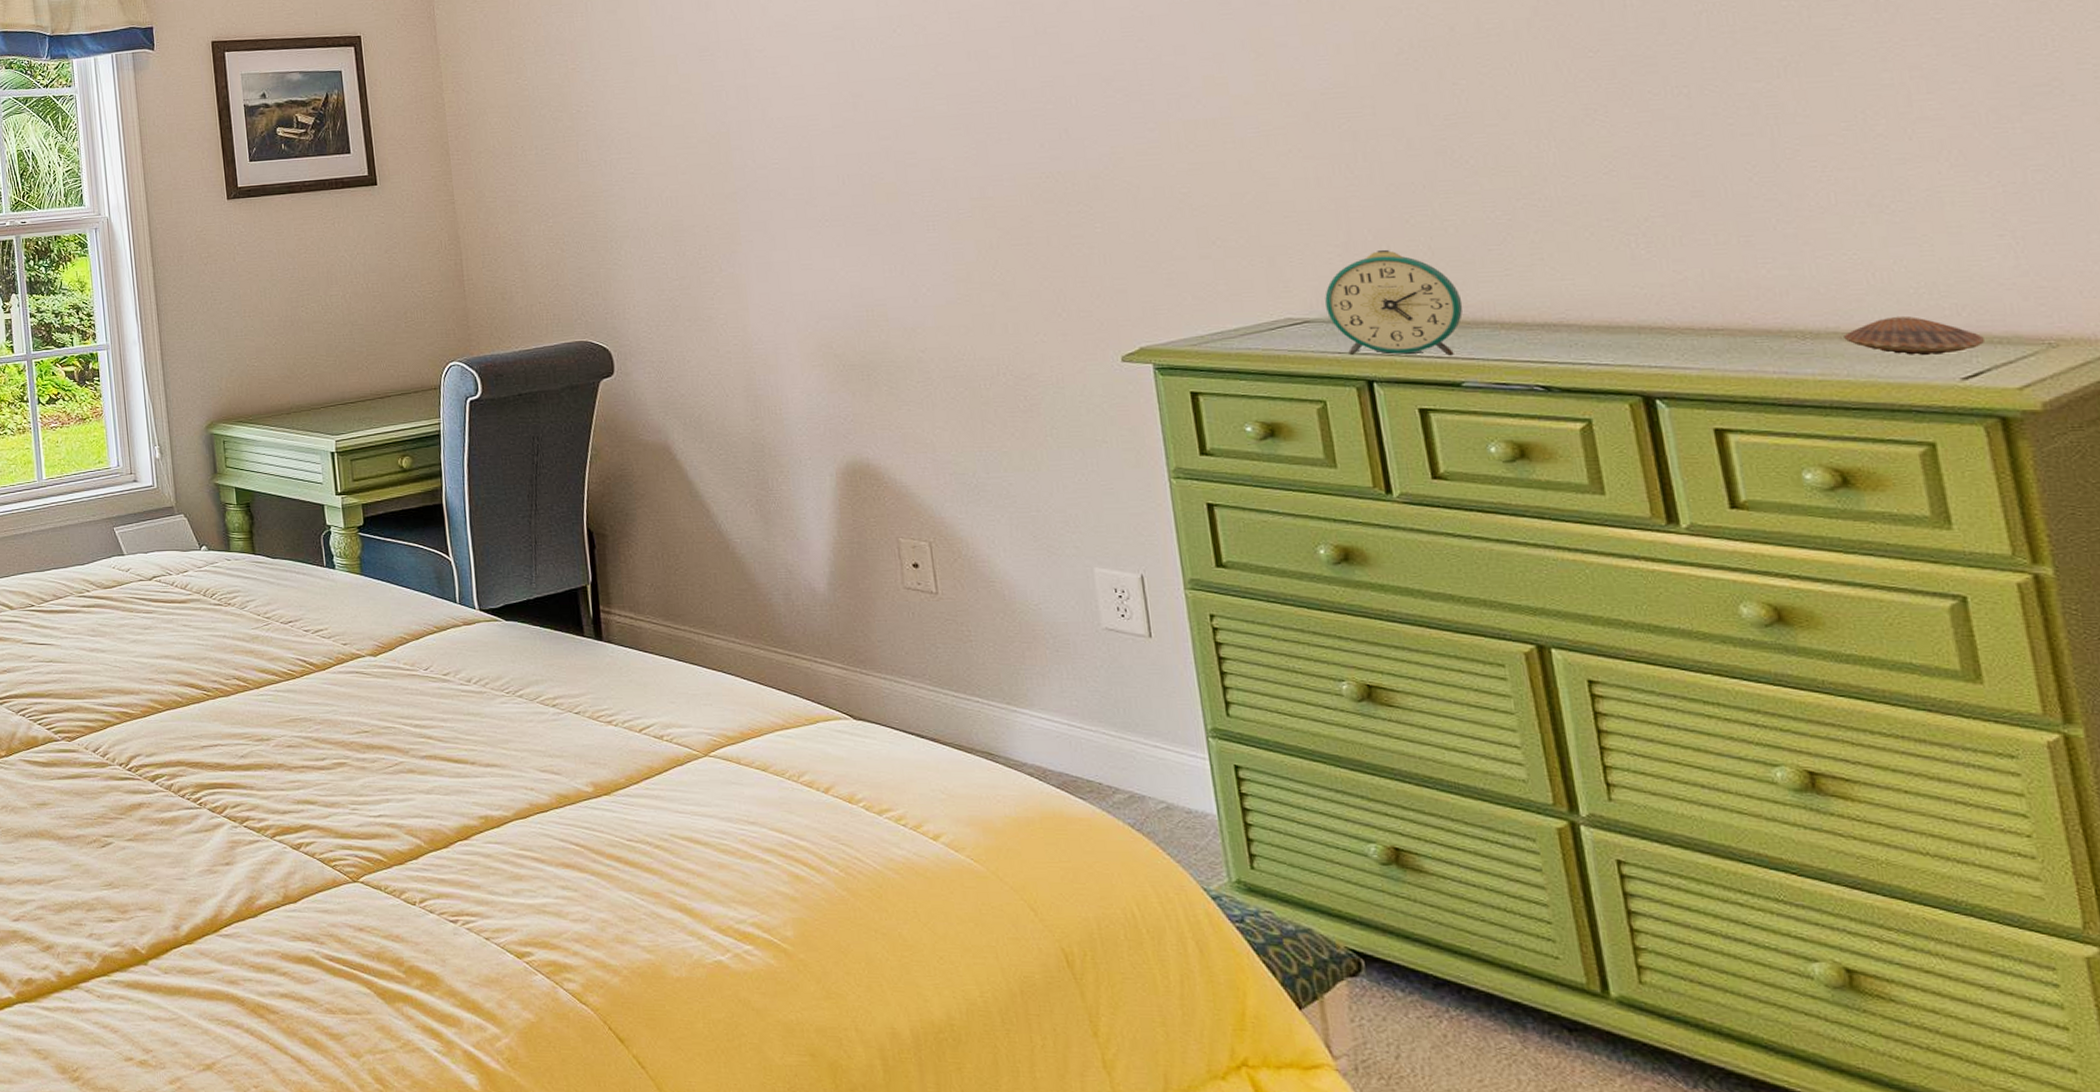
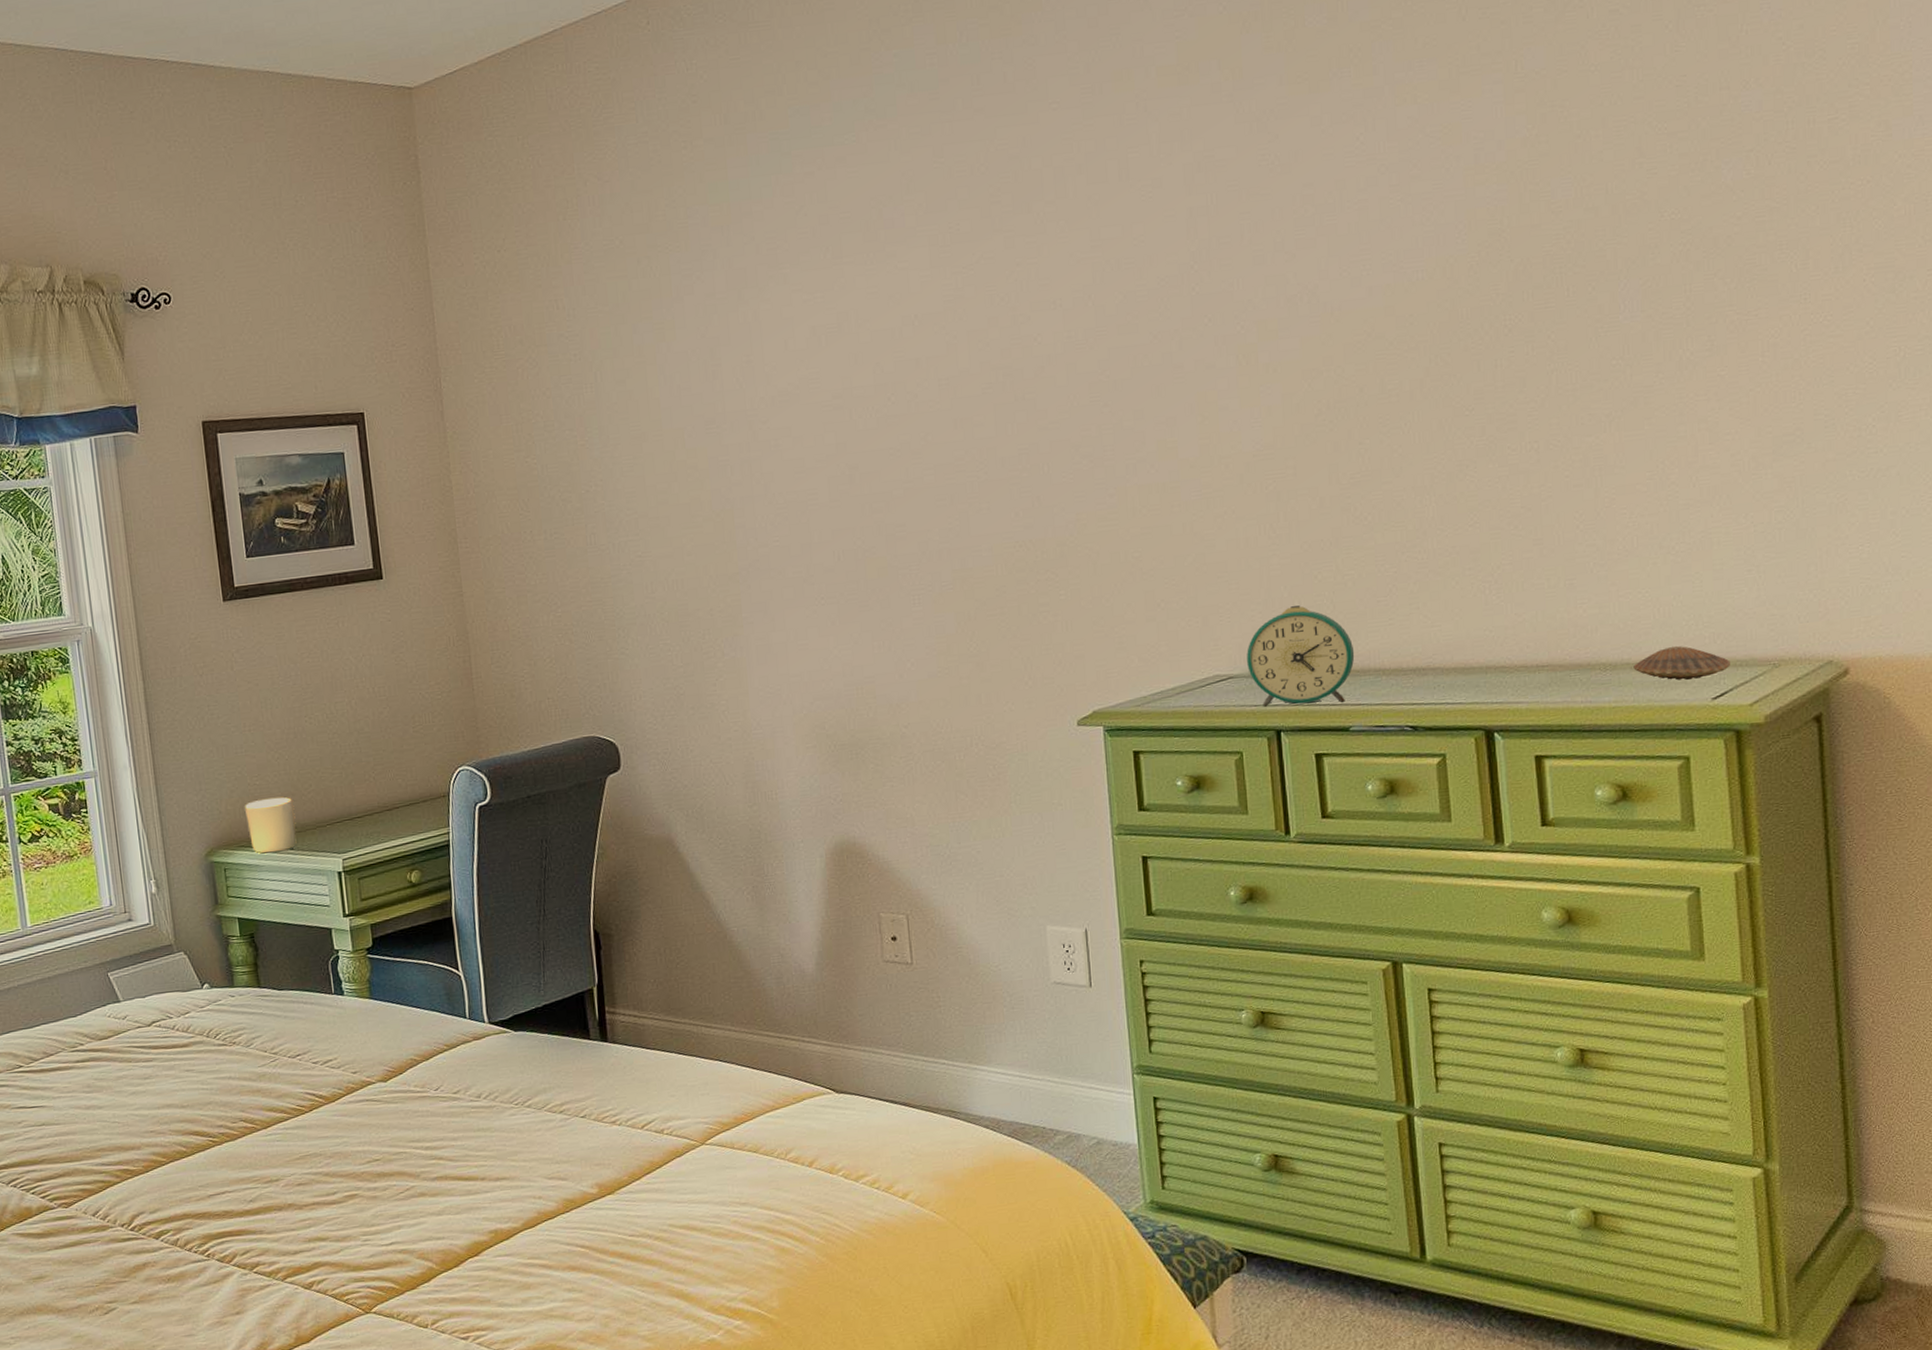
mug: none [244,379,292,430] -> present [245,797,297,854]

